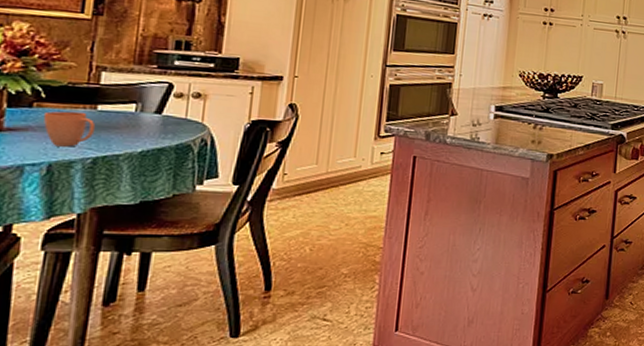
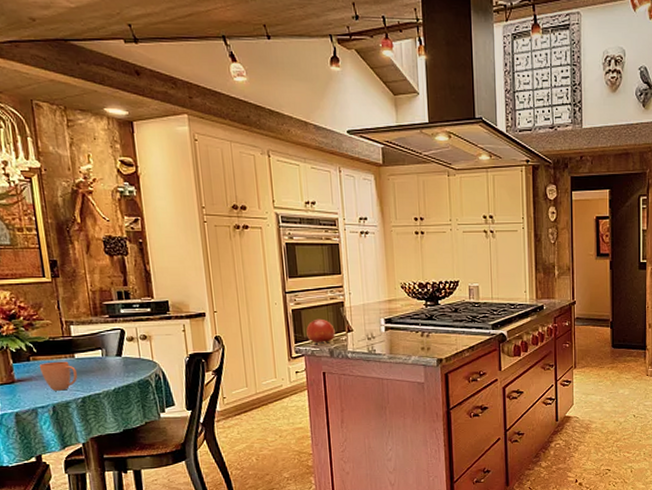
fruit: none [402,97,437,126] -> present [306,318,335,345]

